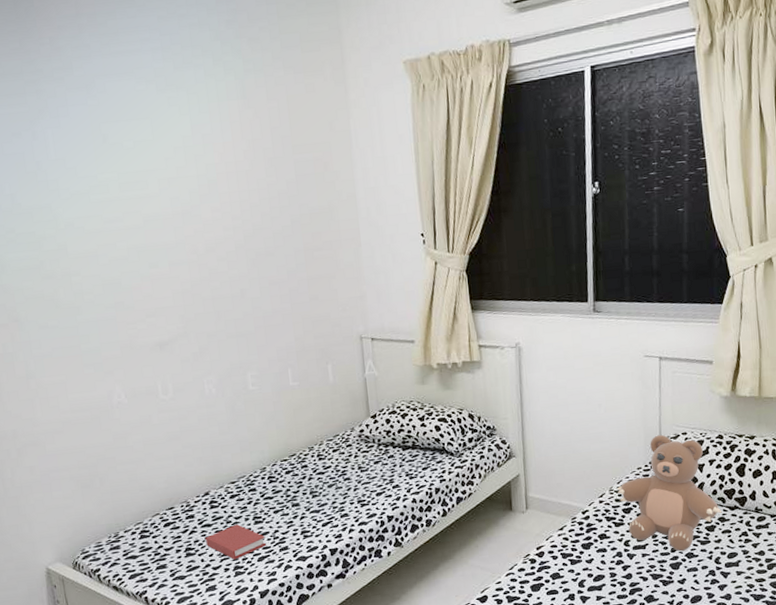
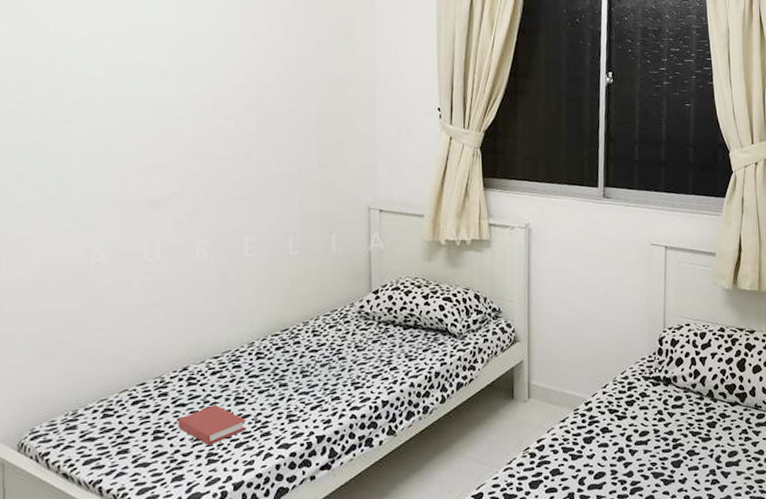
teddy bear: present [616,434,722,552] -> none [620,325,723,449]

